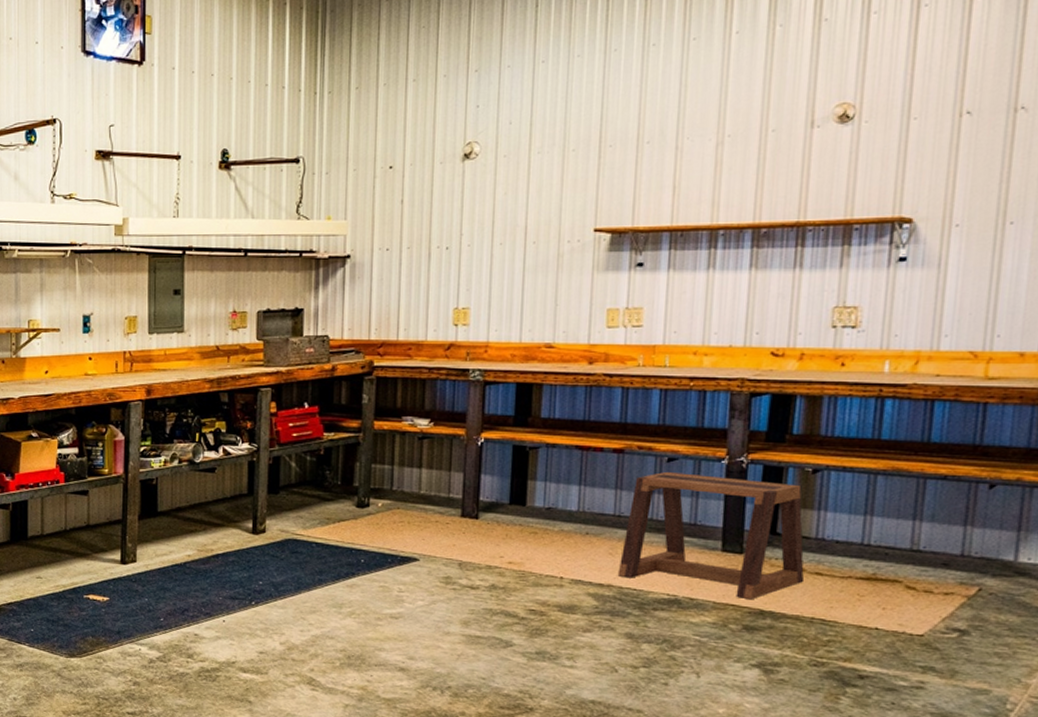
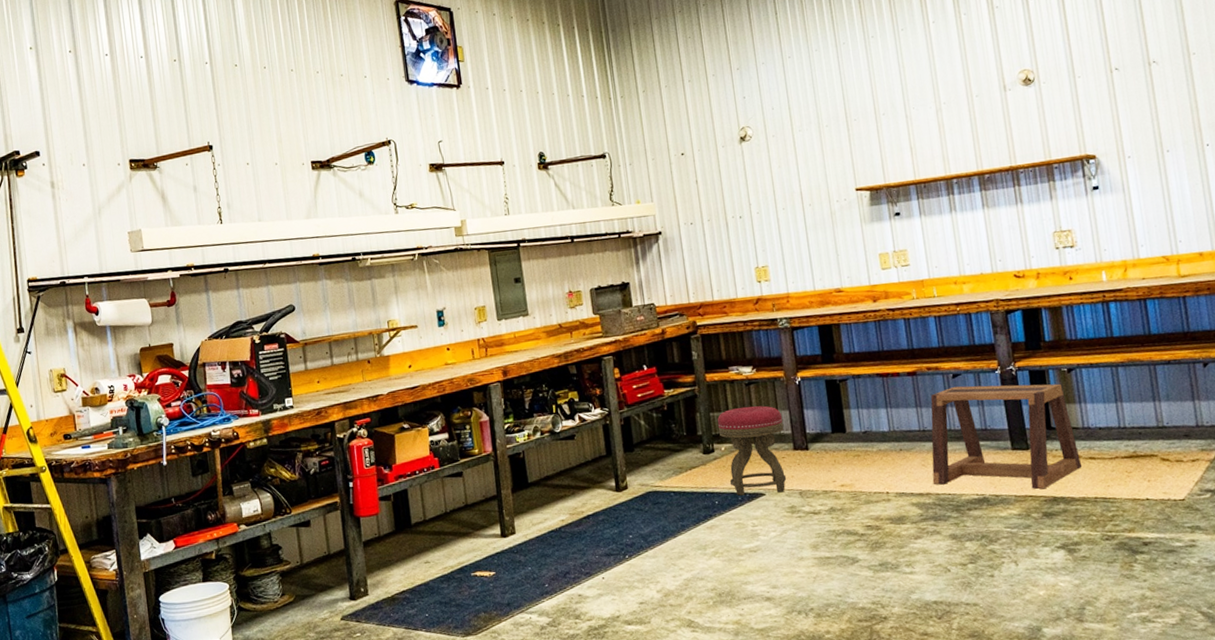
stool: none [377,462,455,561] -> present [717,406,787,496]

